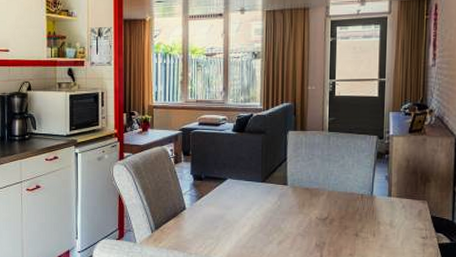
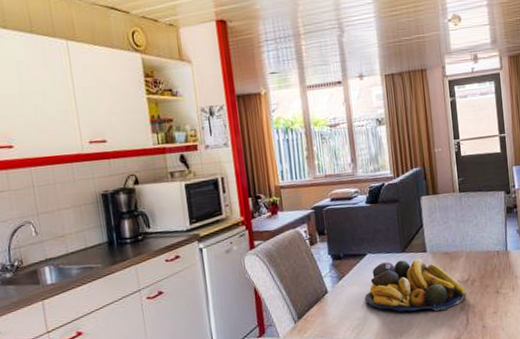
fruit bowl: none [220,189,323,244] -> present [364,259,467,312]

